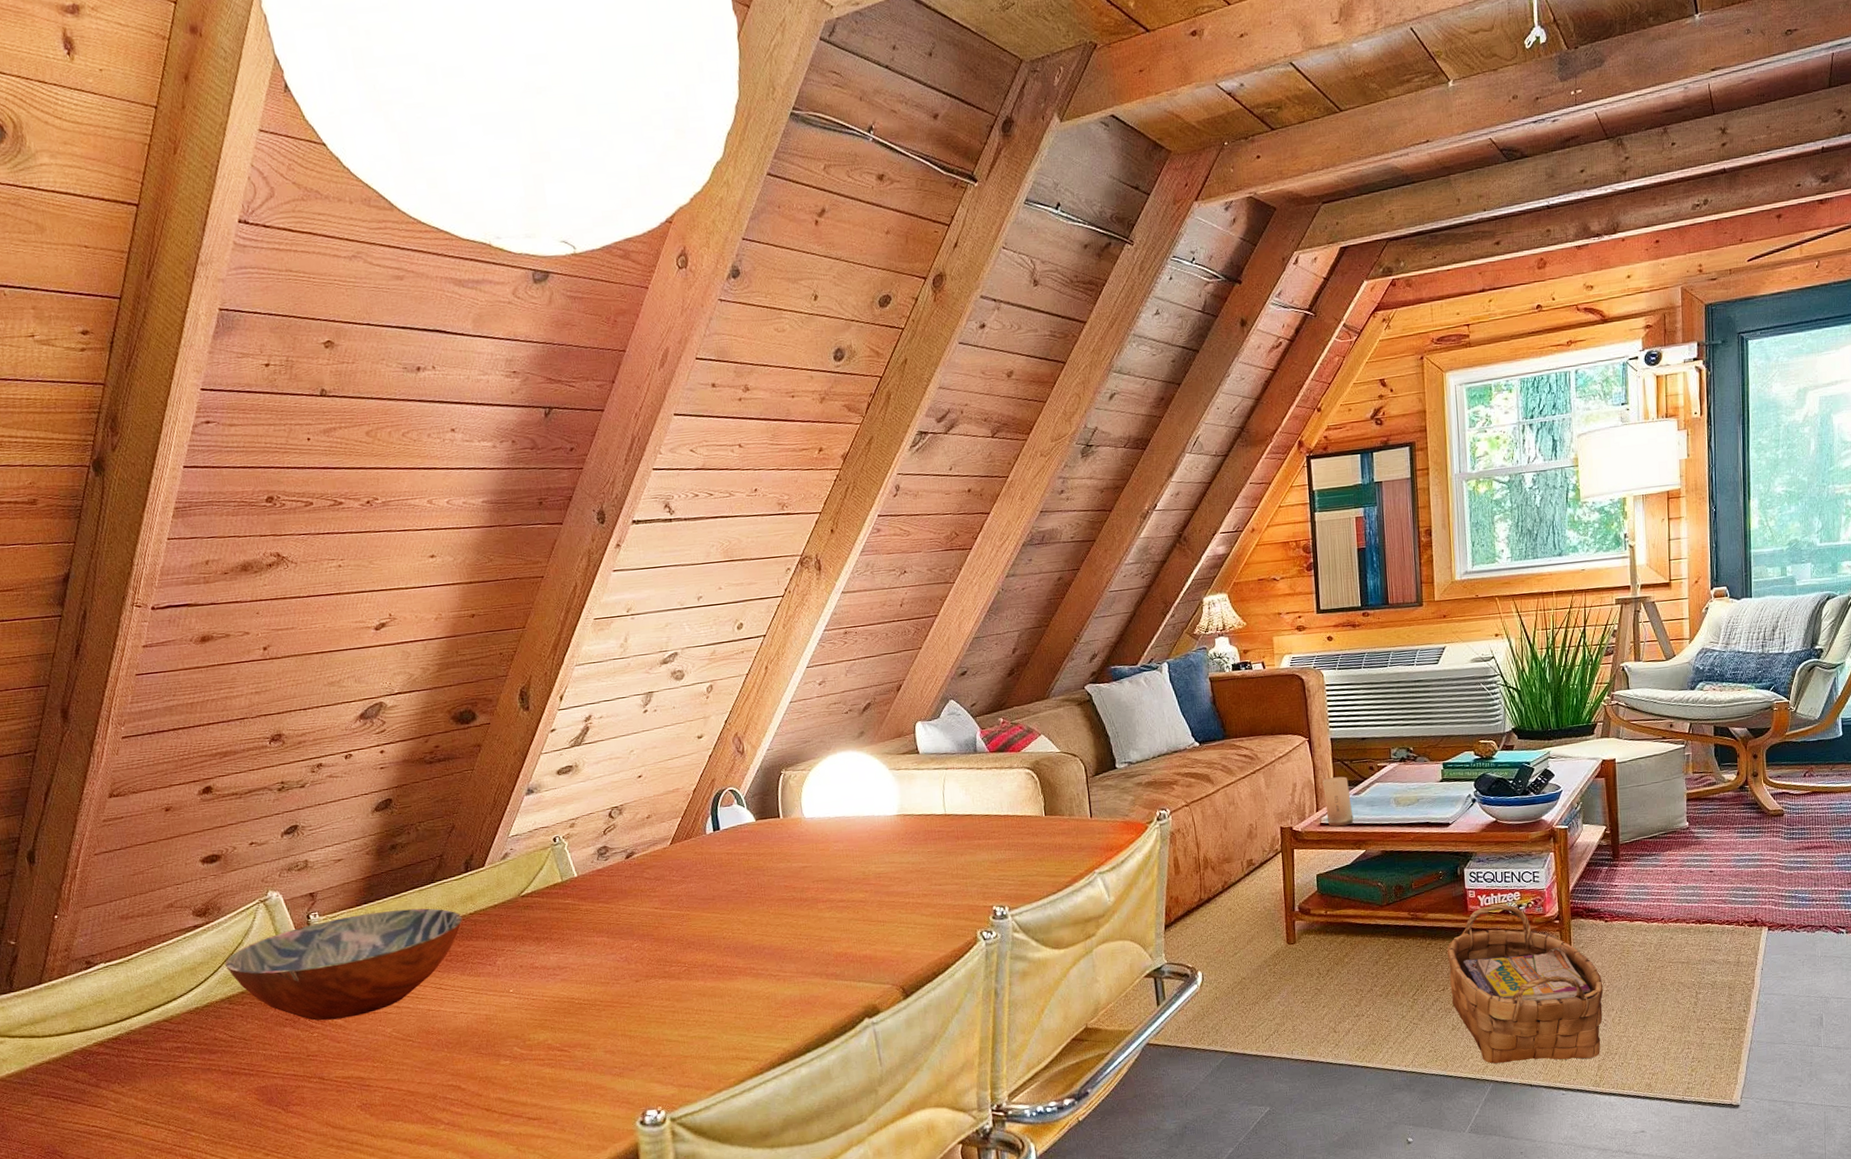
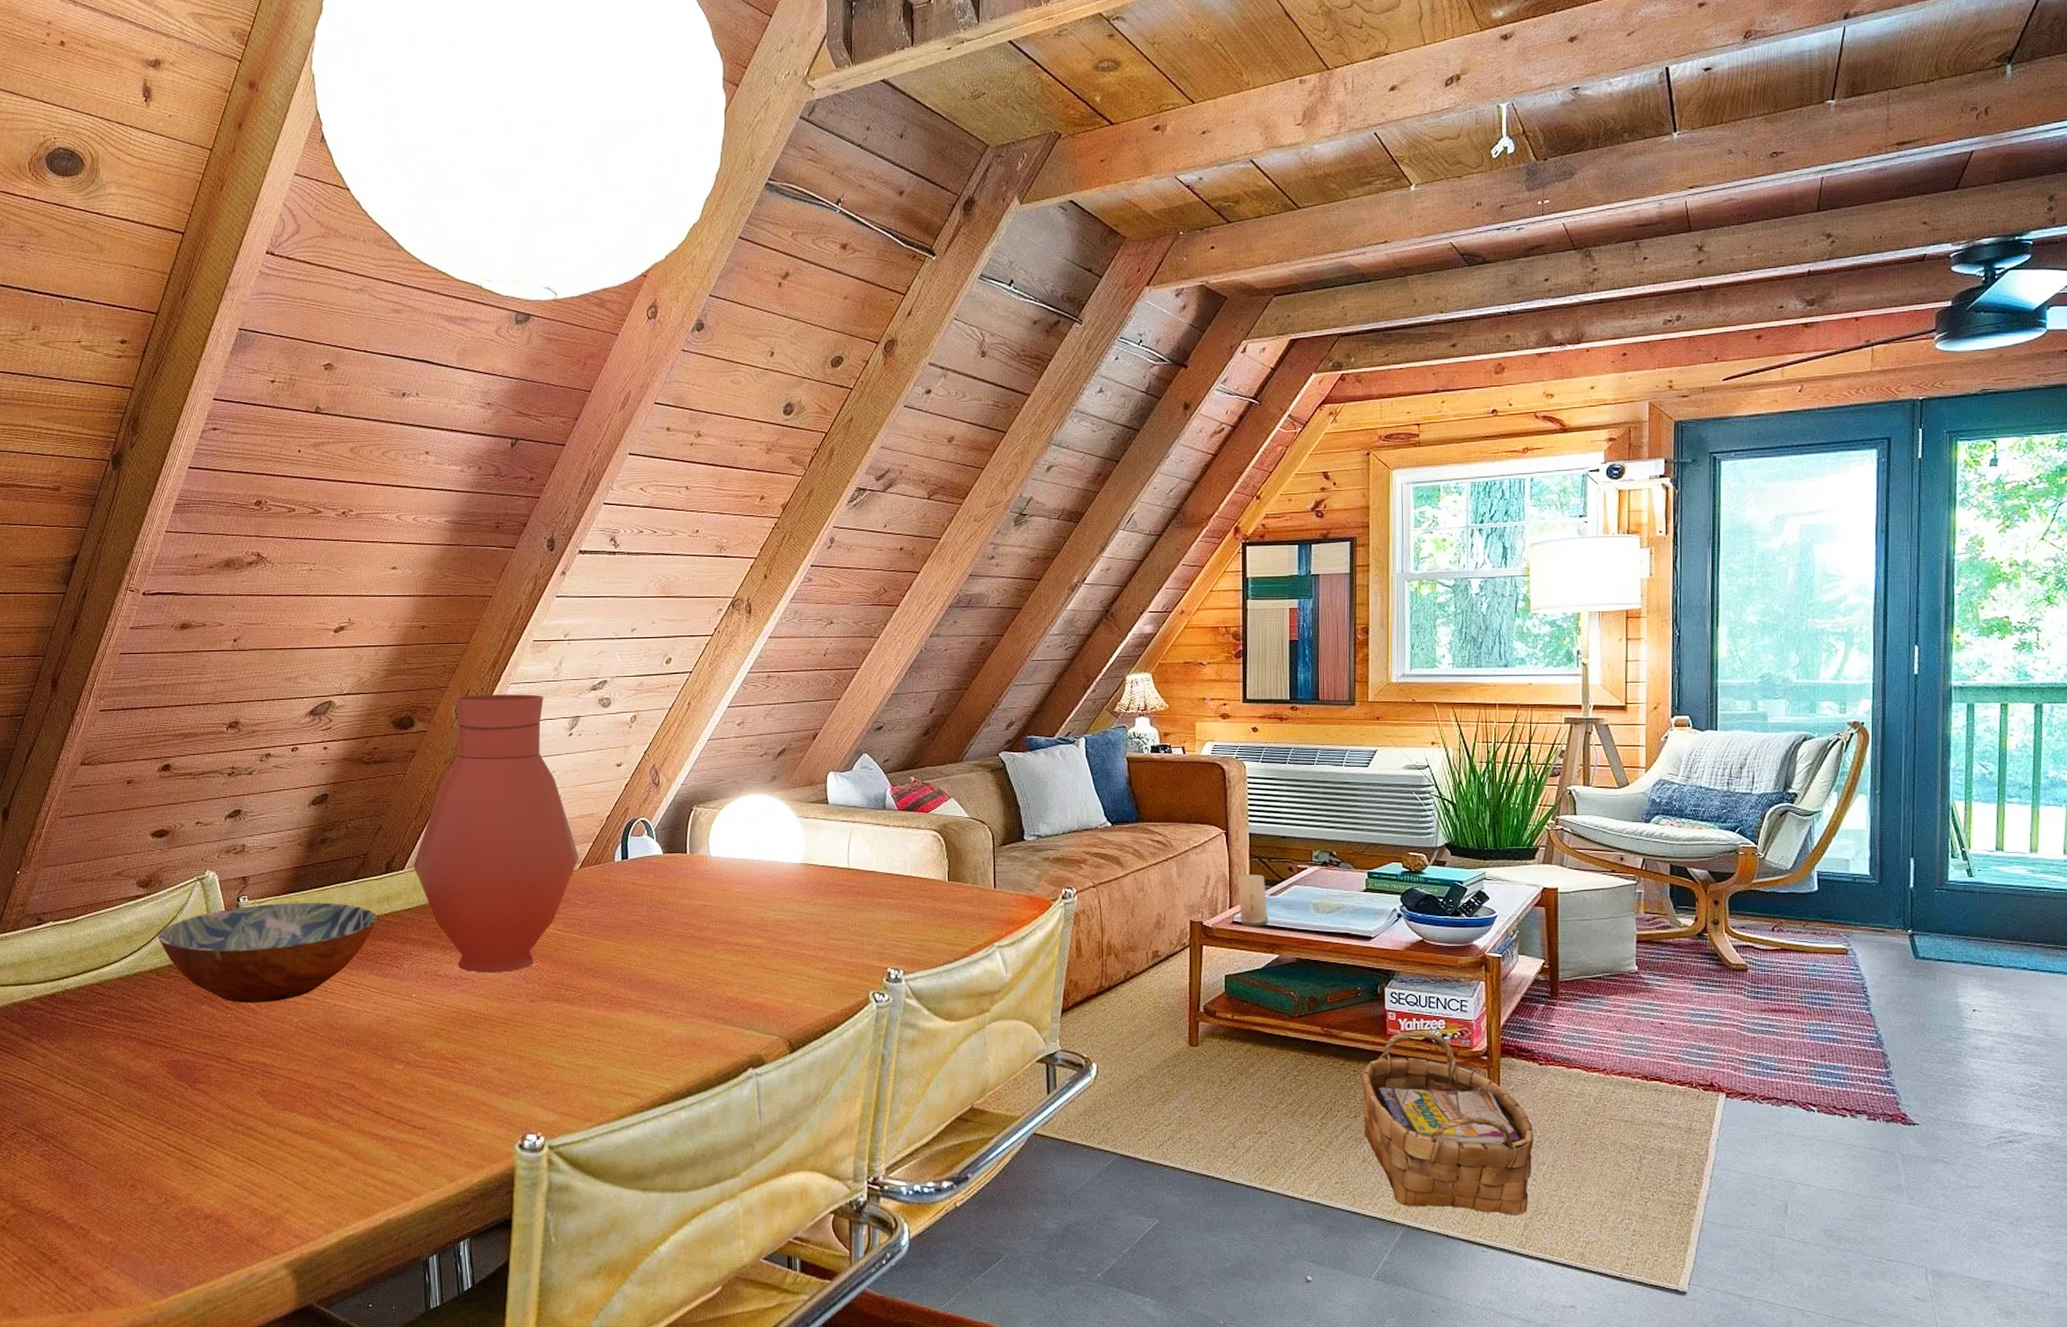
vase: none [494,674,669,960] -> present [413,694,579,973]

